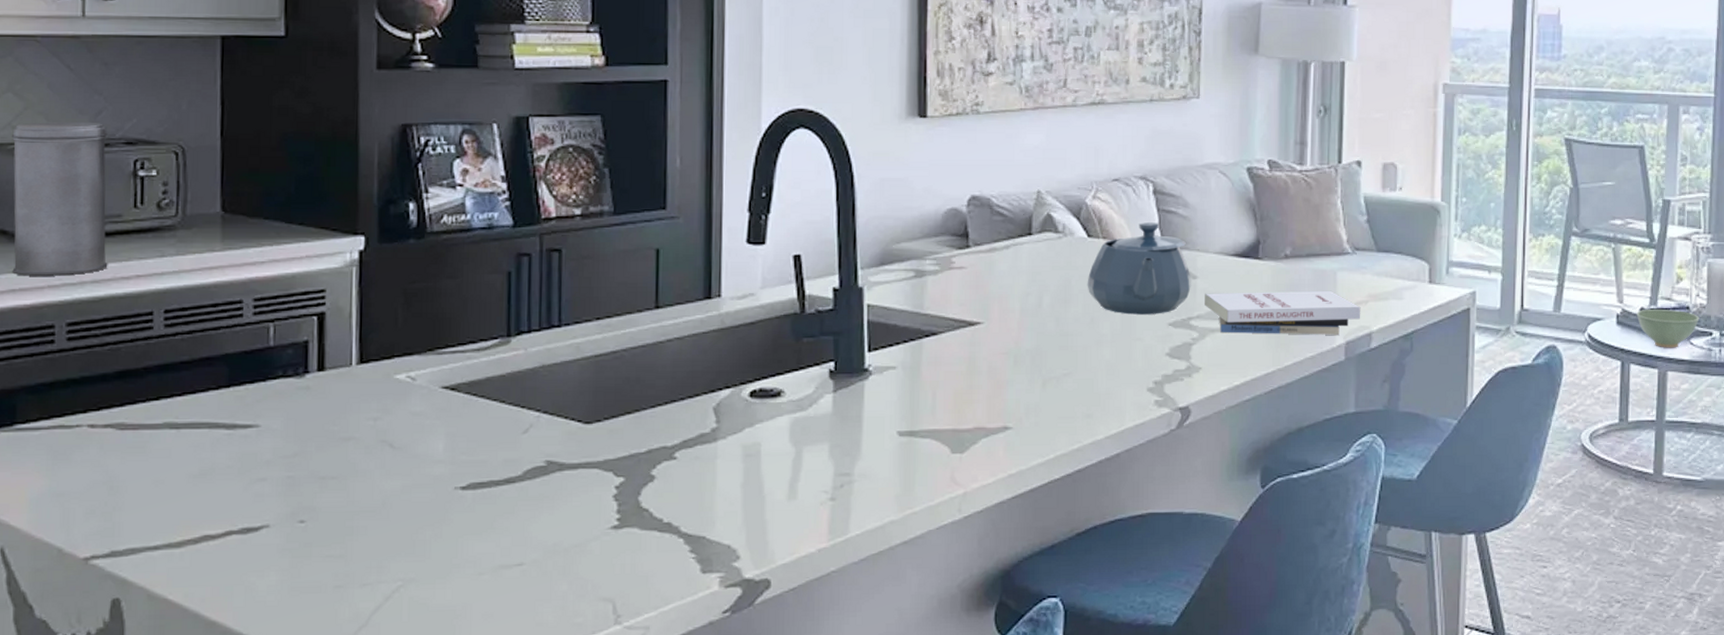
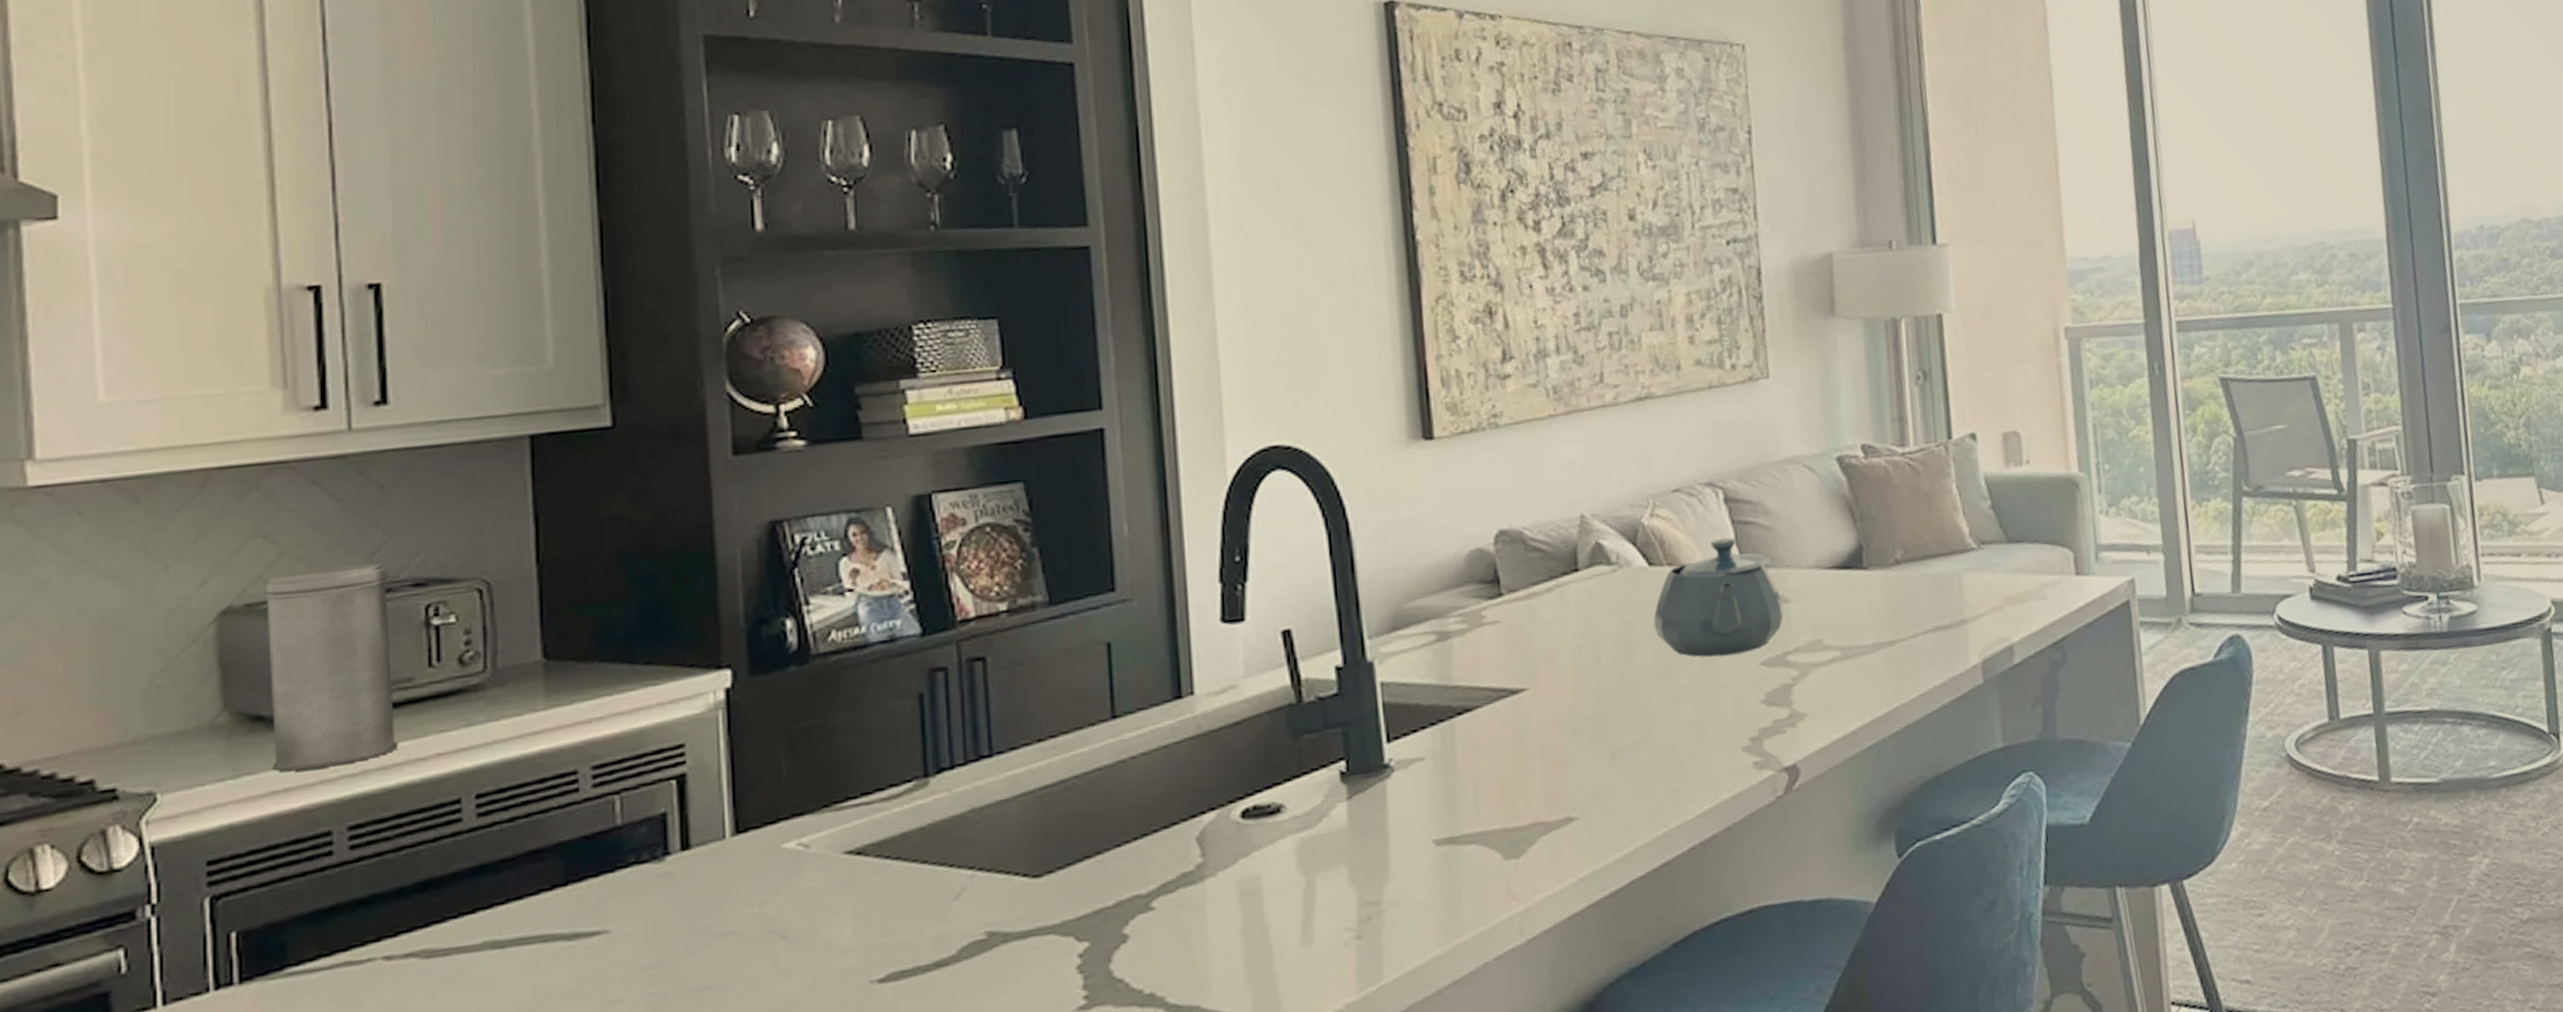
books: present [1205,290,1361,335] -> none [1801,598,1997,667]
bowl: present [1636,308,1700,348] -> none [2333,573,2410,622]

